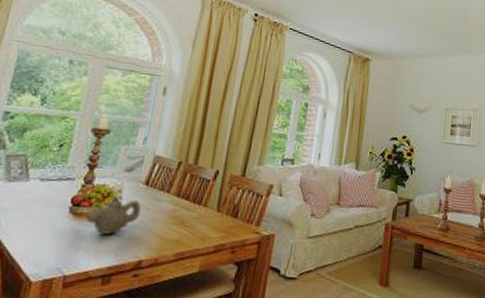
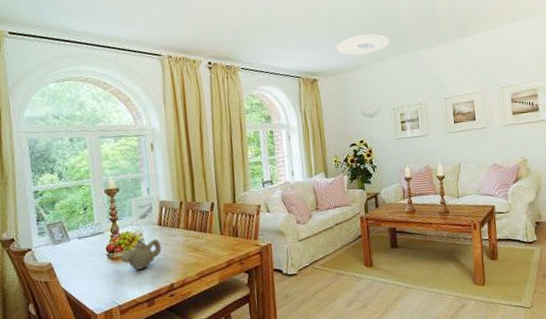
ceiling light: none [398,23,455,46] -> present [337,33,390,56]

